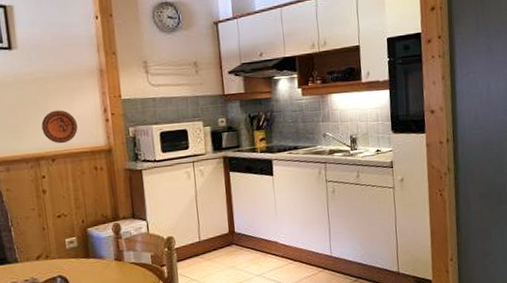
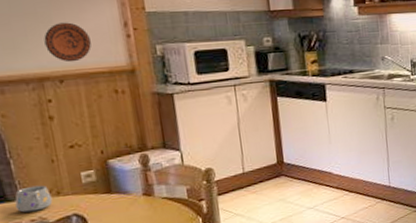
mug: none [13,249,43,274] -> present [15,185,53,213]

